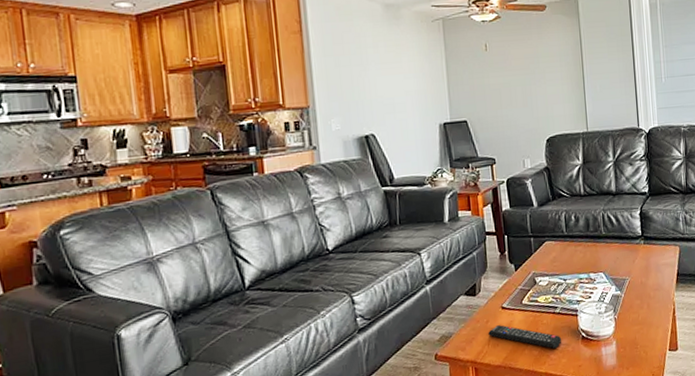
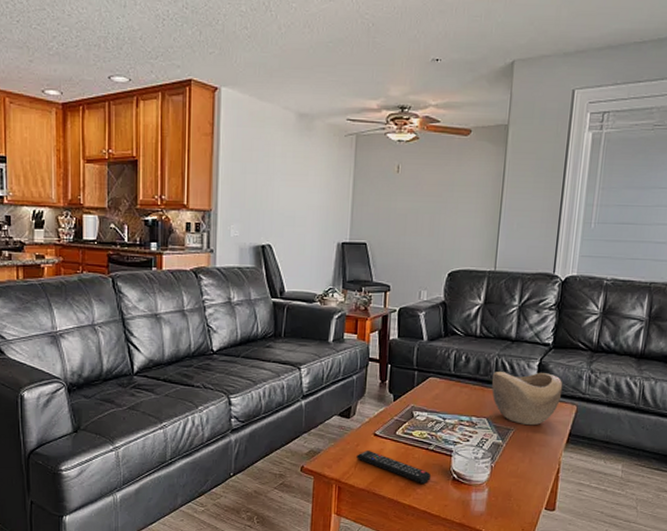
decorative bowl: none [602,220,665,273] -> present [492,372,563,426]

